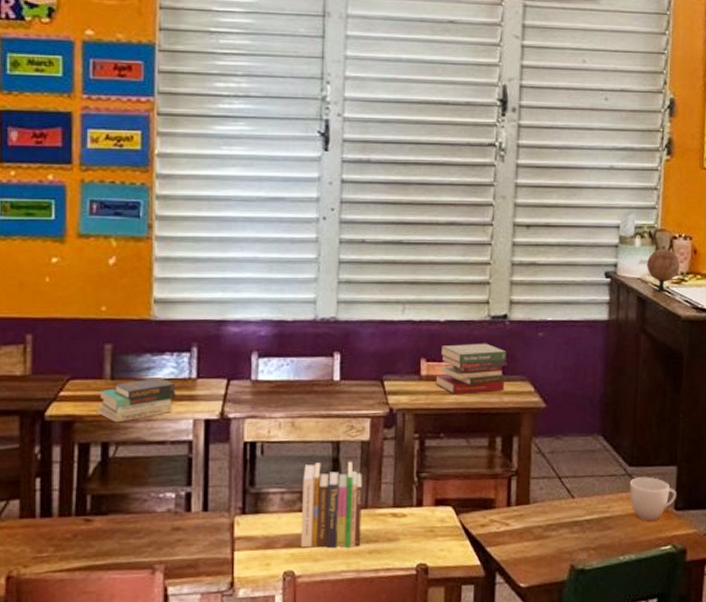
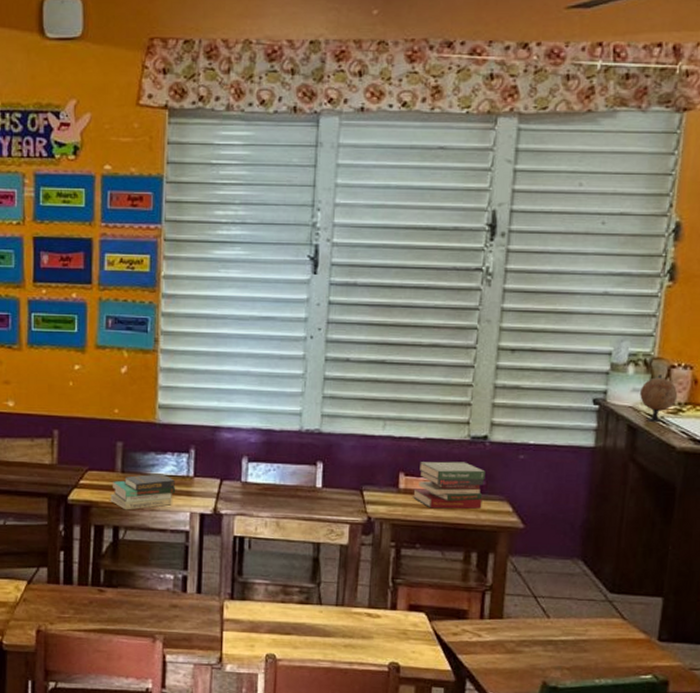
books: present [300,461,362,548] -> none [282,560,340,640]
cup: present [629,477,676,521] -> none [608,604,661,649]

